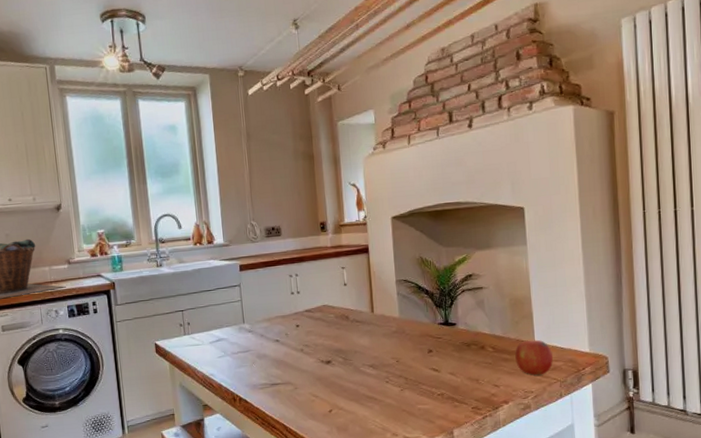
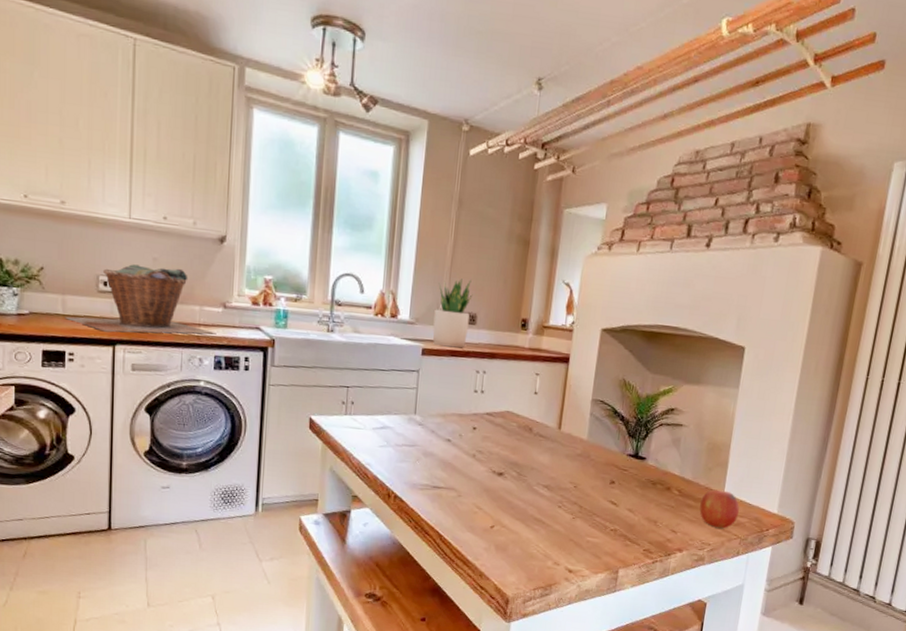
planter: none [243,198,276,260] -> present [432,278,473,348]

